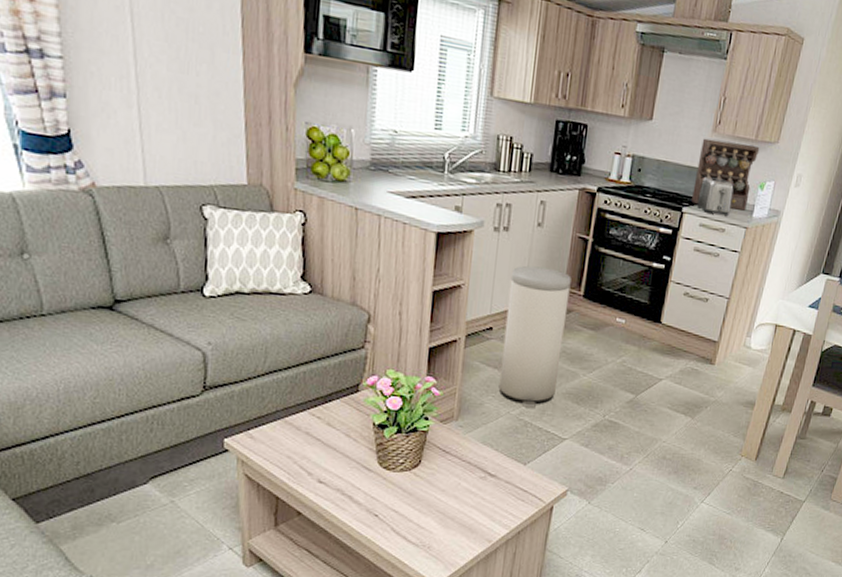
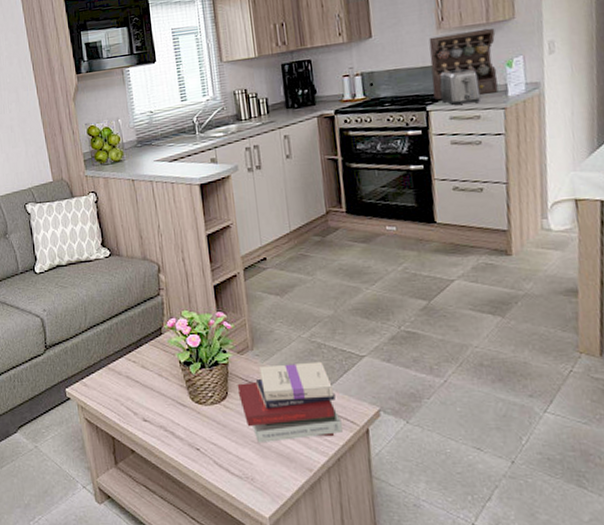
books: none [432,438,530,514] -> present [237,361,343,444]
pedal bin: present [498,265,572,408] -> none [271,193,342,329]

